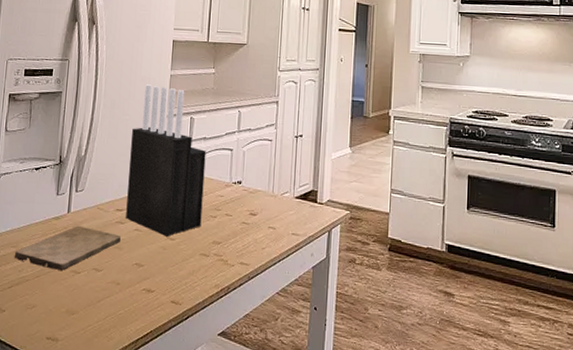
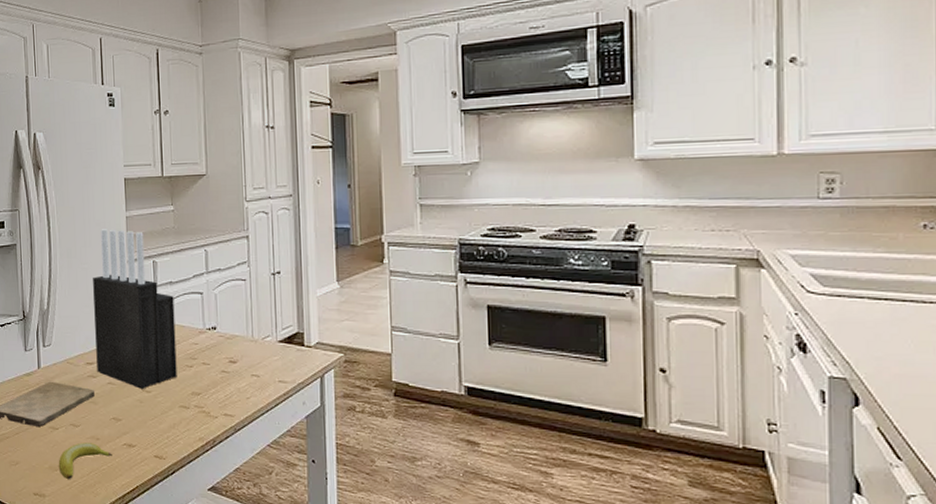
banana: none [75,287,132,324] -> present [58,442,113,480]

